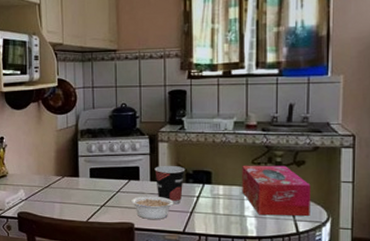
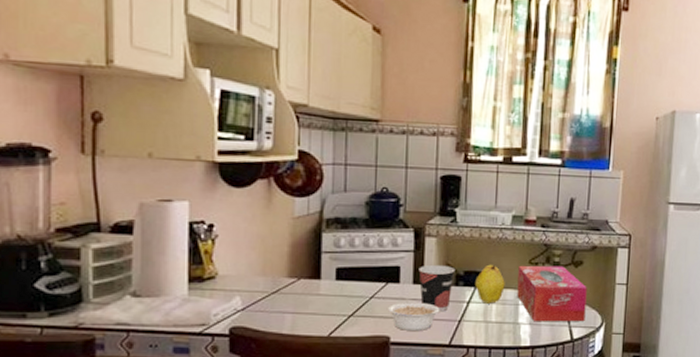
fruit: none [203,164,230,198] -> present [475,264,505,304]

